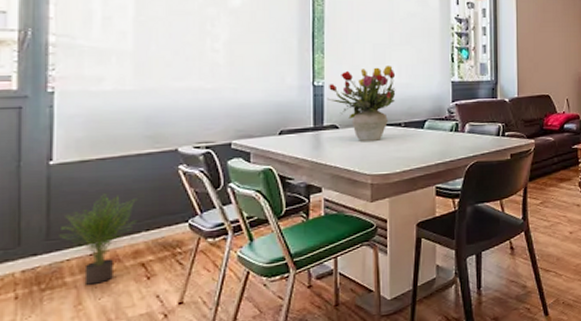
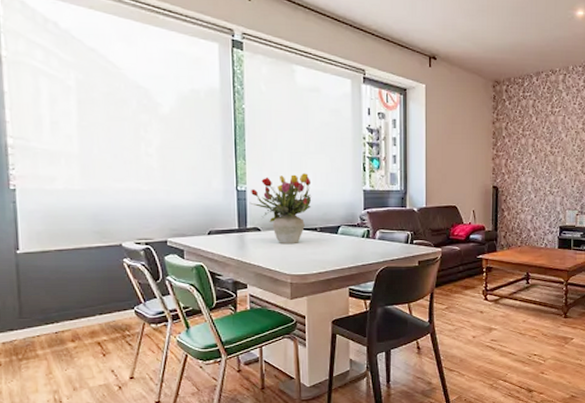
potted plant: present [59,194,138,285] -> none [29,281,91,358]

